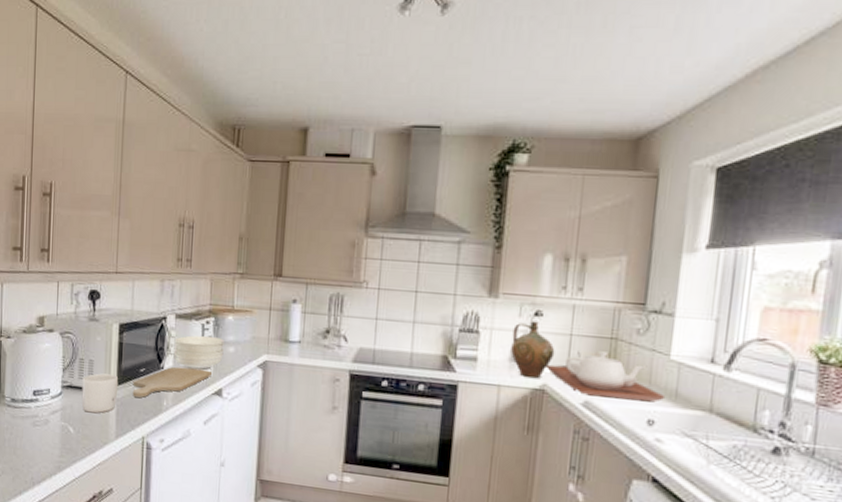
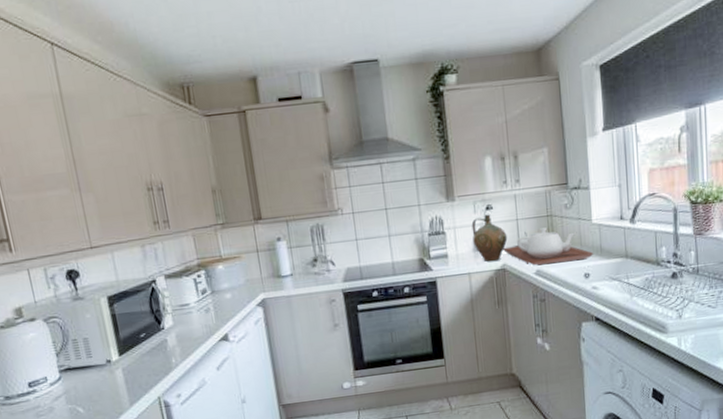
mug: present [81,373,119,414] -> none [80,346,123,389]
chopping board: present [132,366,213,399] -> none [135,320,215,363]
bowl: present [173,335,224,371] -> none [169,287,222,324]

